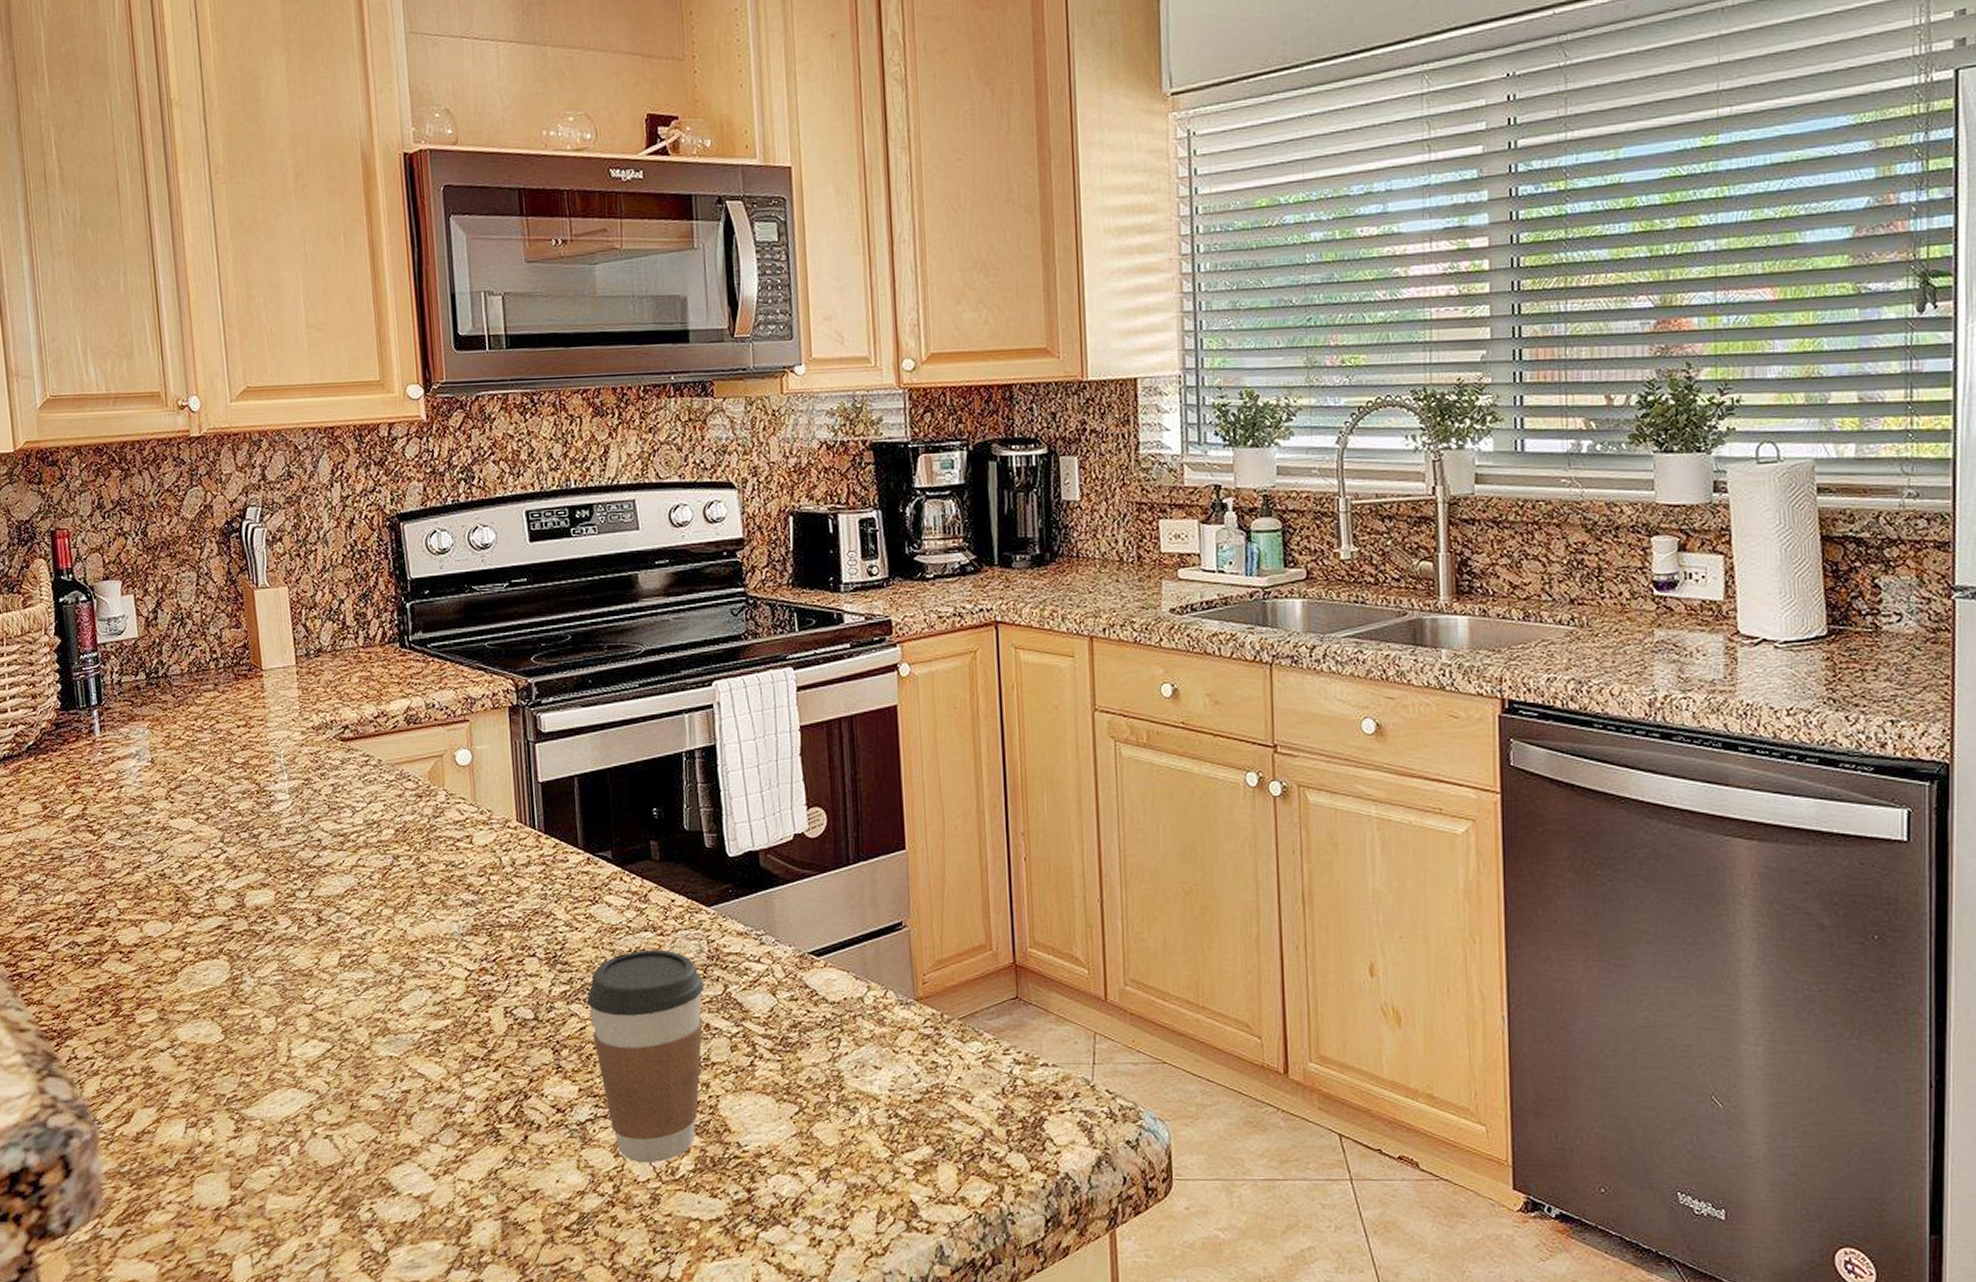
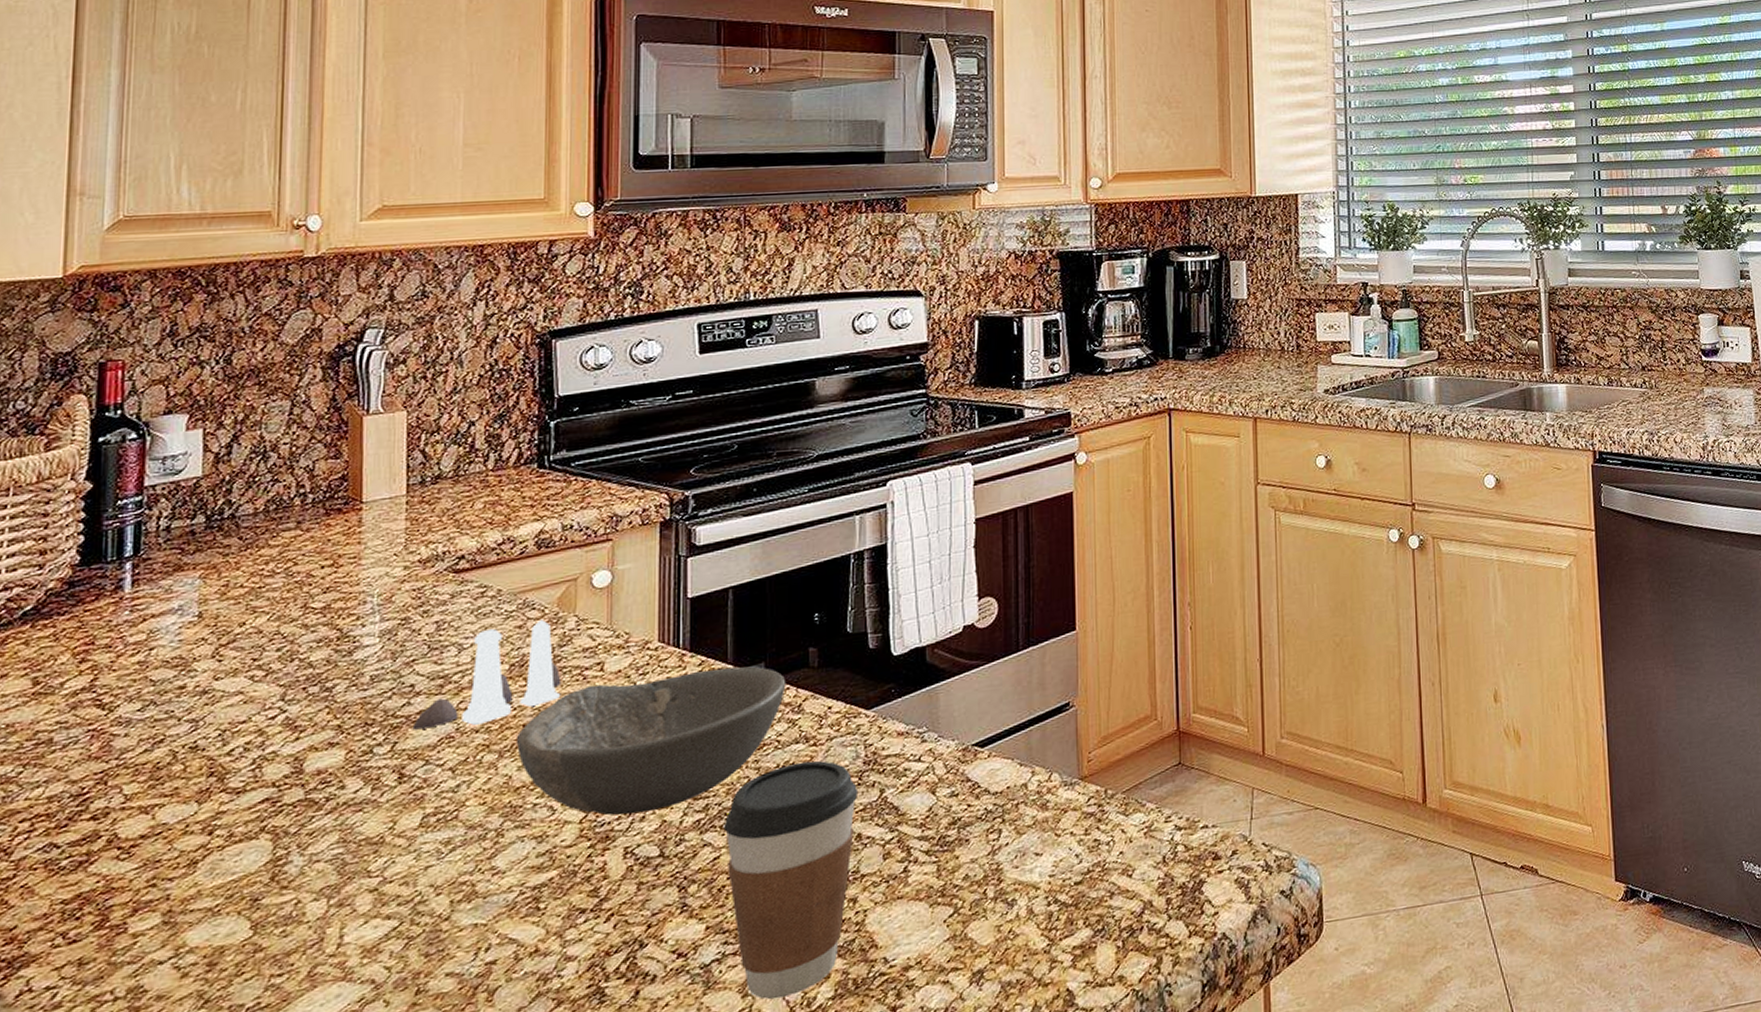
salt and pepper shaker set: none [323,791,440,881] -> present [412,620,561,730]
bowl: none [407,852,632,978] -> present [517,666,786,816]

